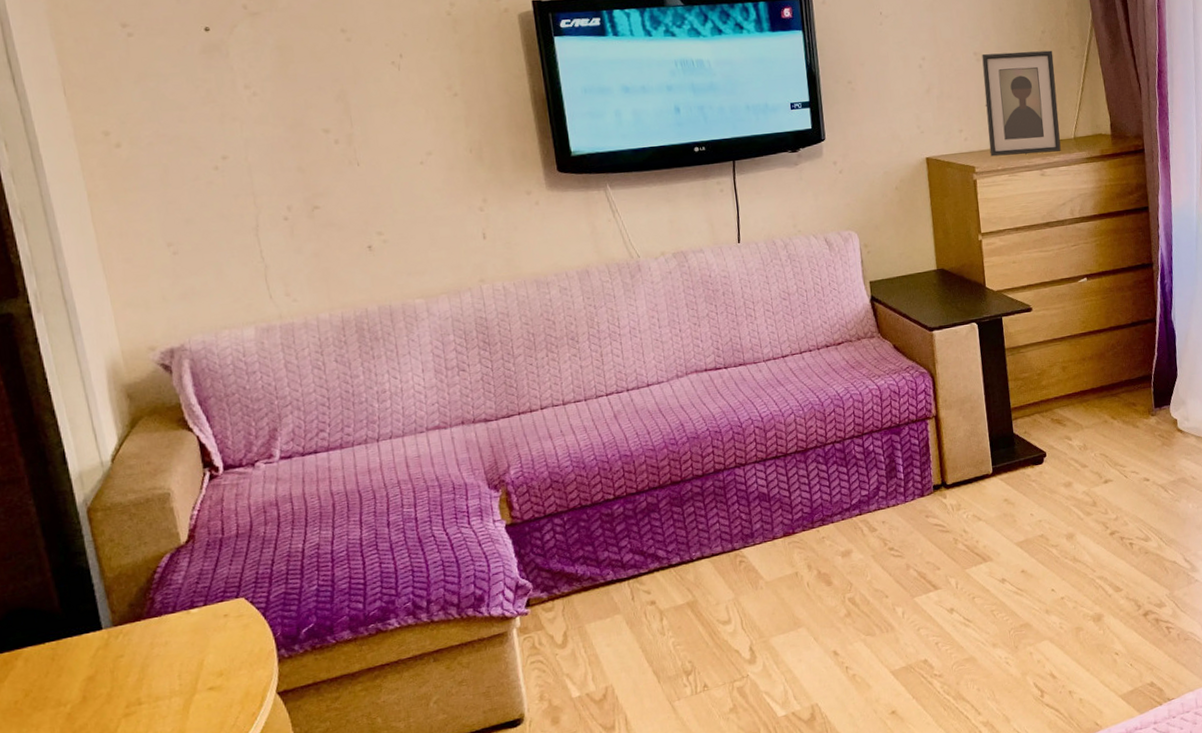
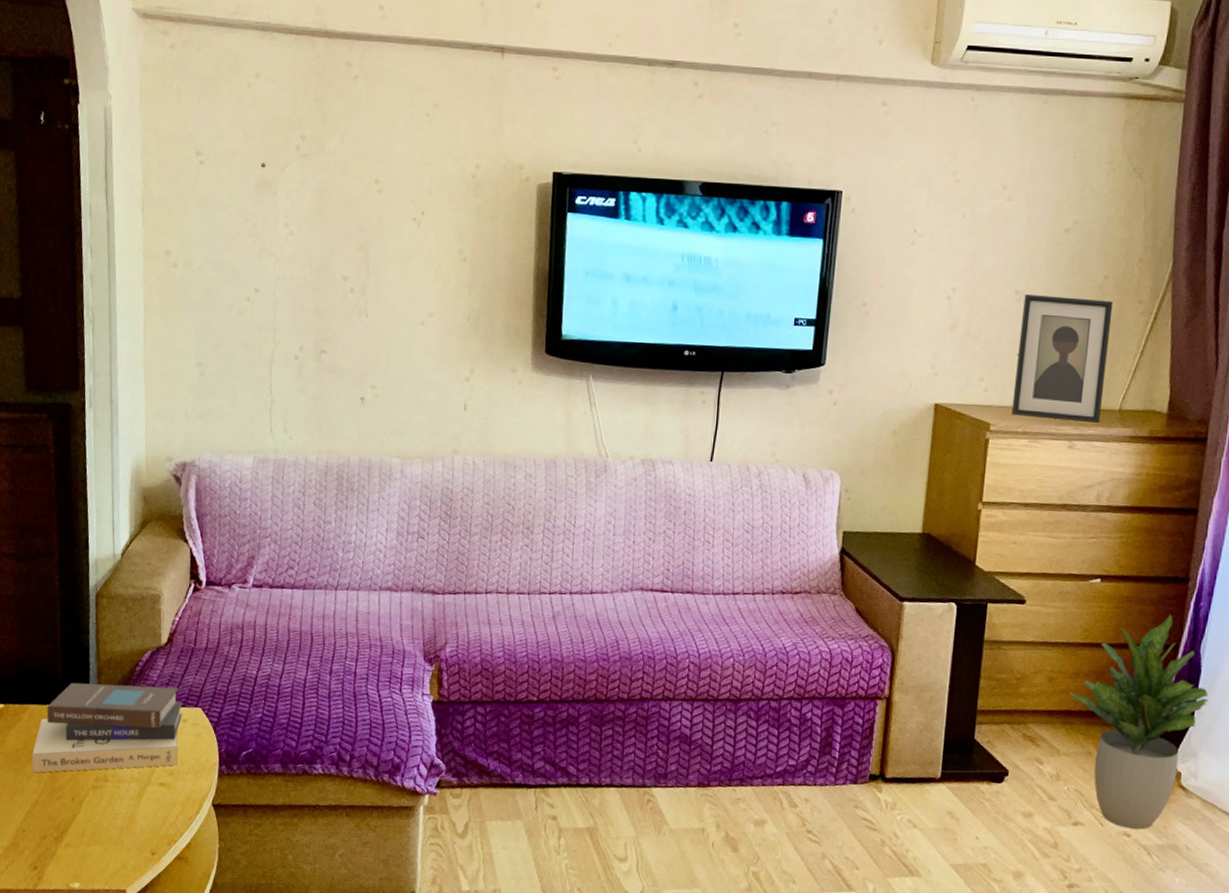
books: none [36,583,227,721] -> present [31,682,183,773]
potted plant: none [1080,294,1186,475] -> present [1069,614,1209,830]

